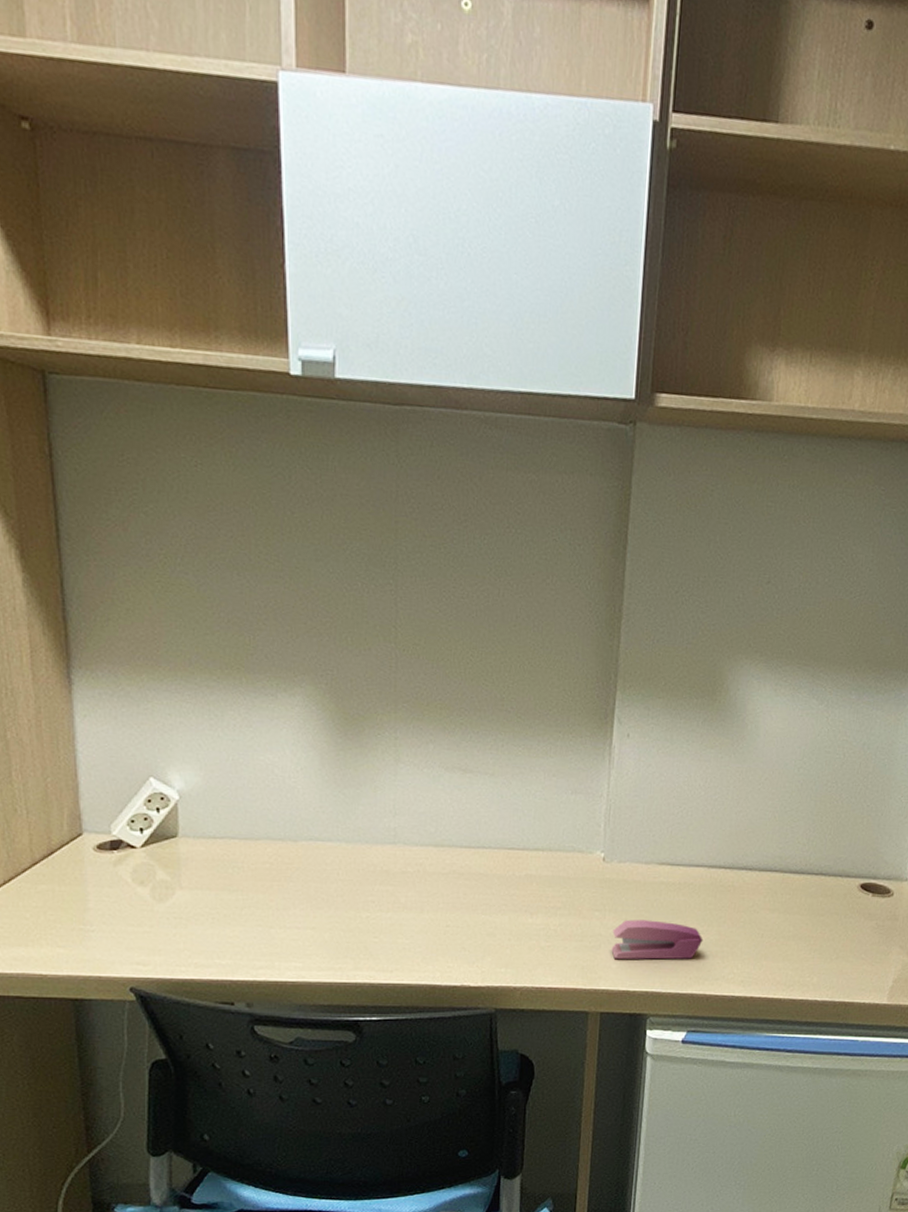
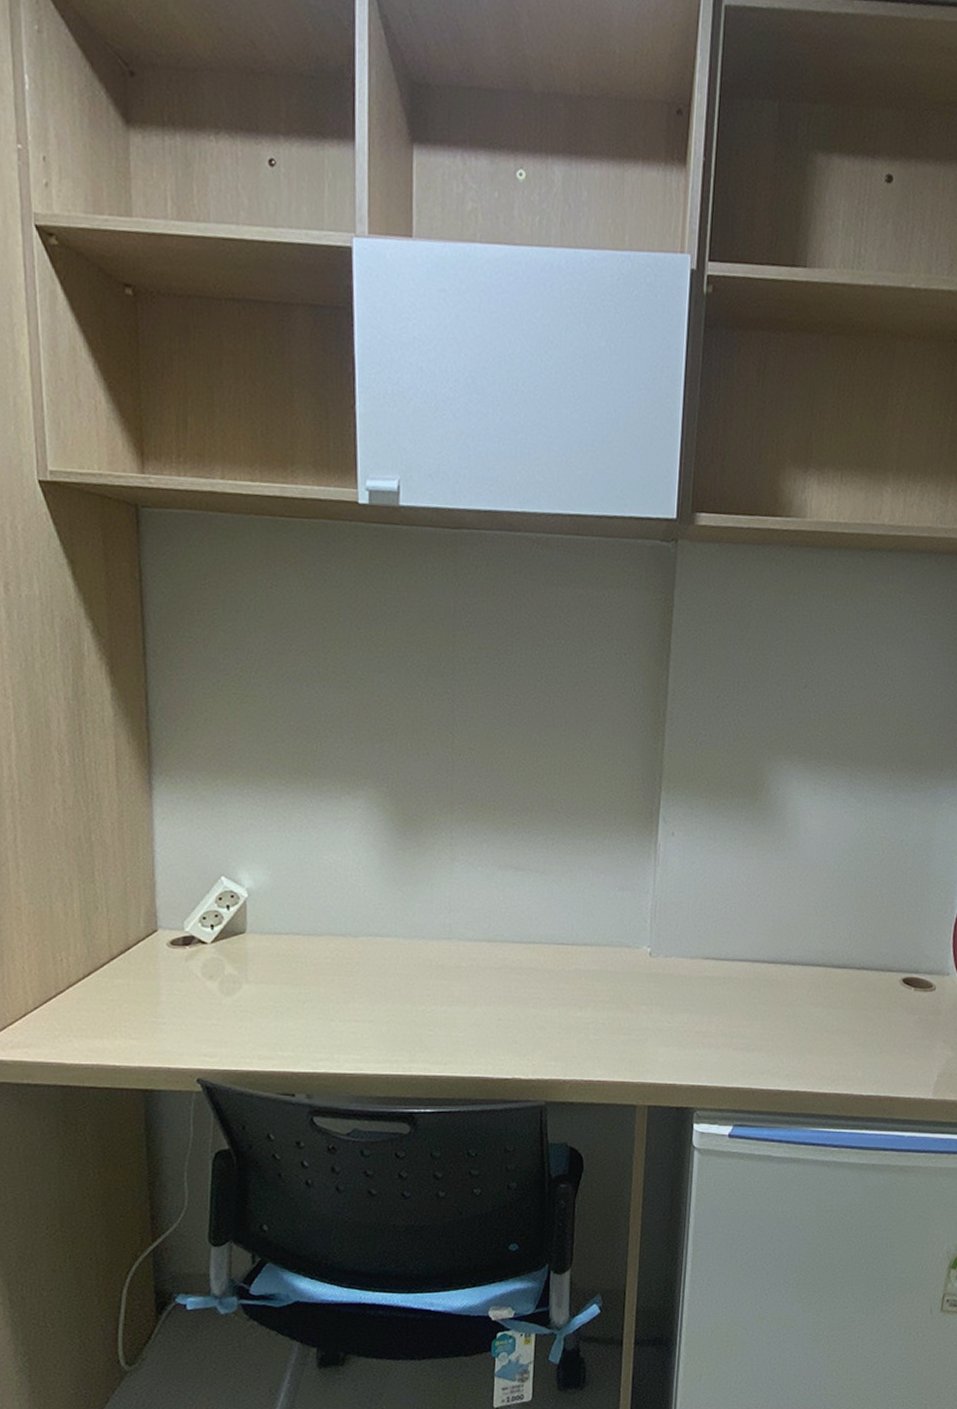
stapler: present [611,919,703,960] -> none [658,1013,748,1053]

